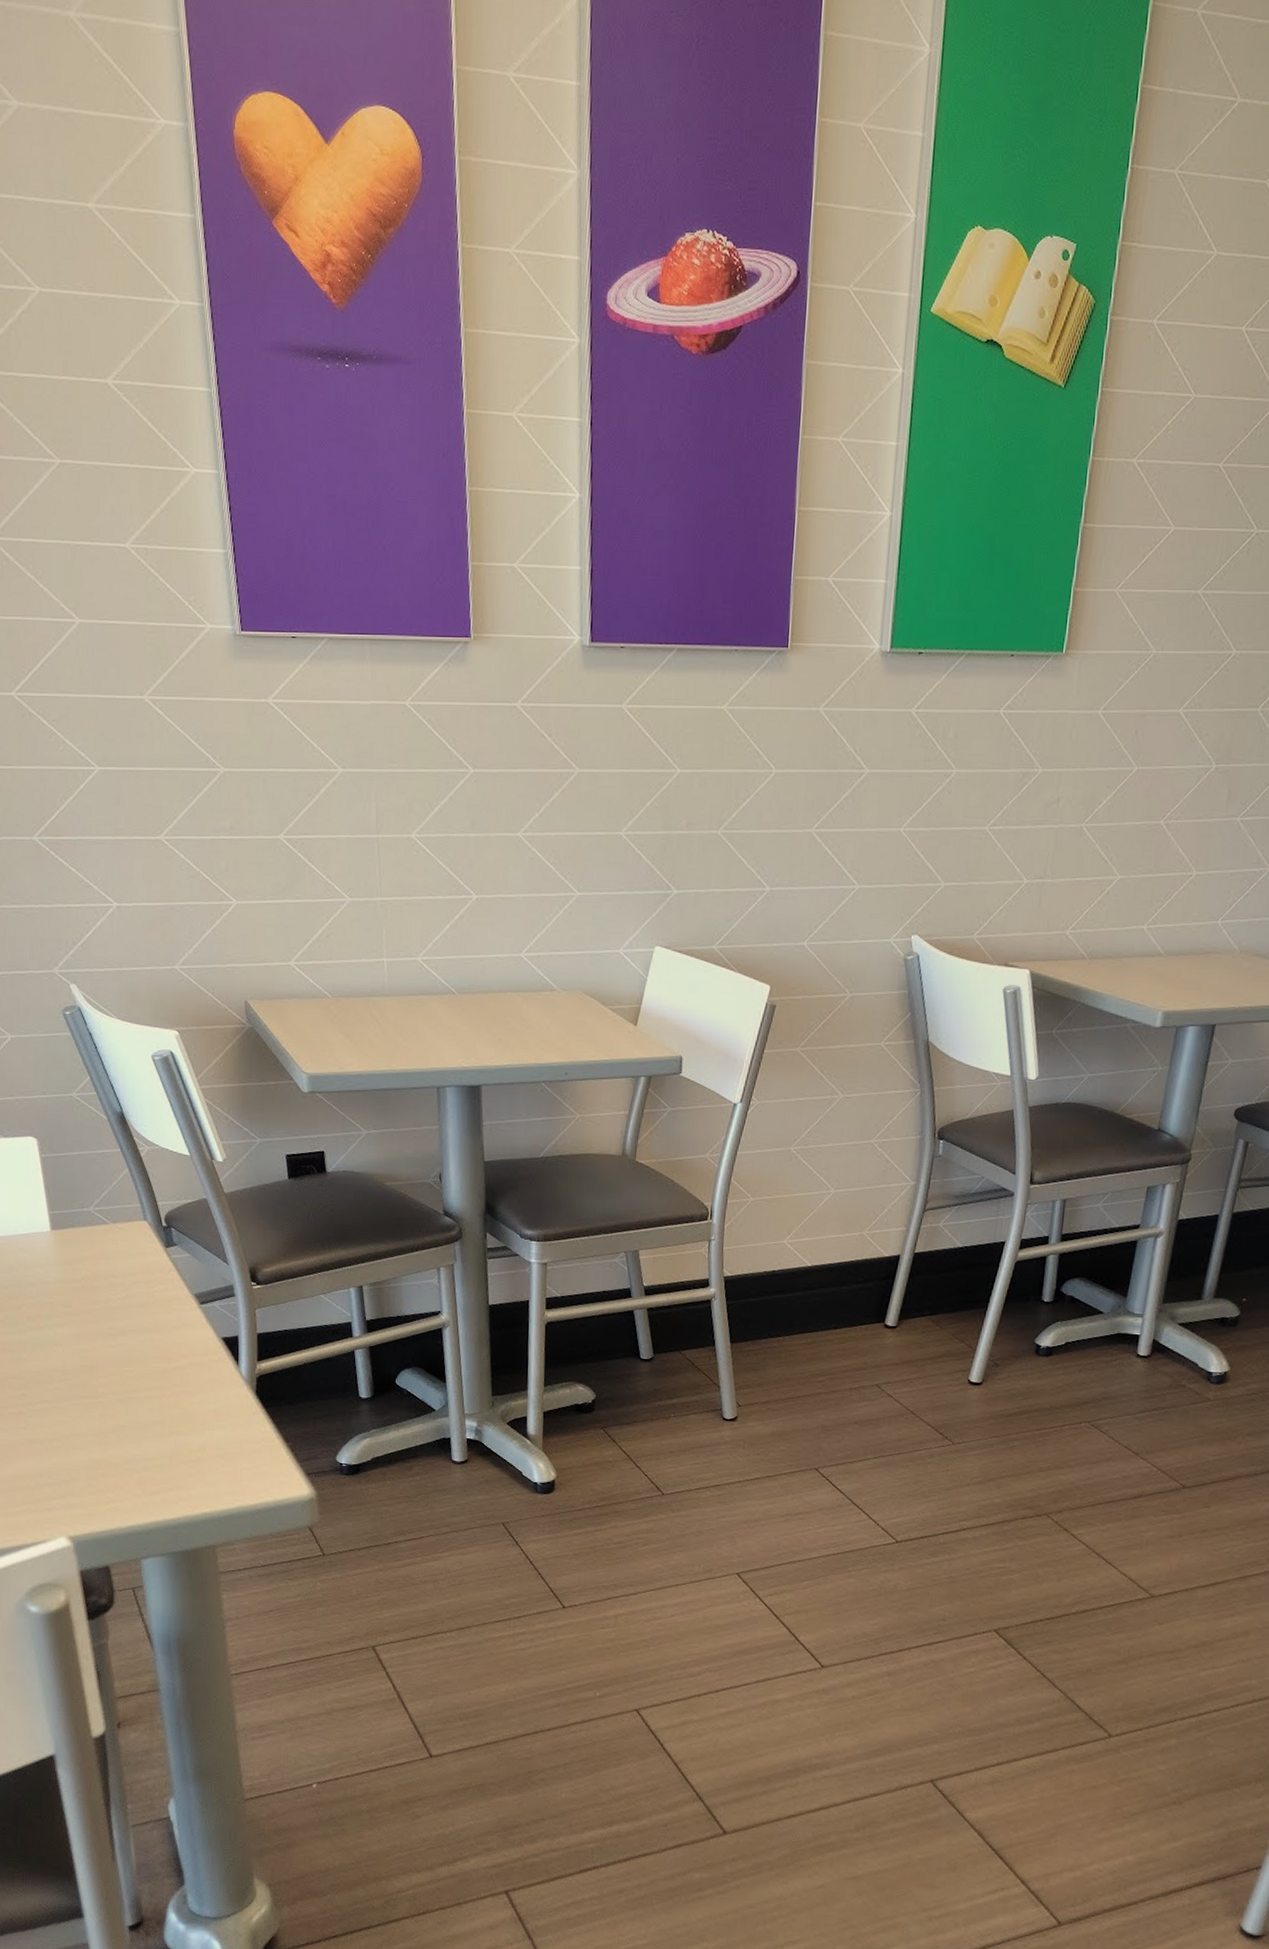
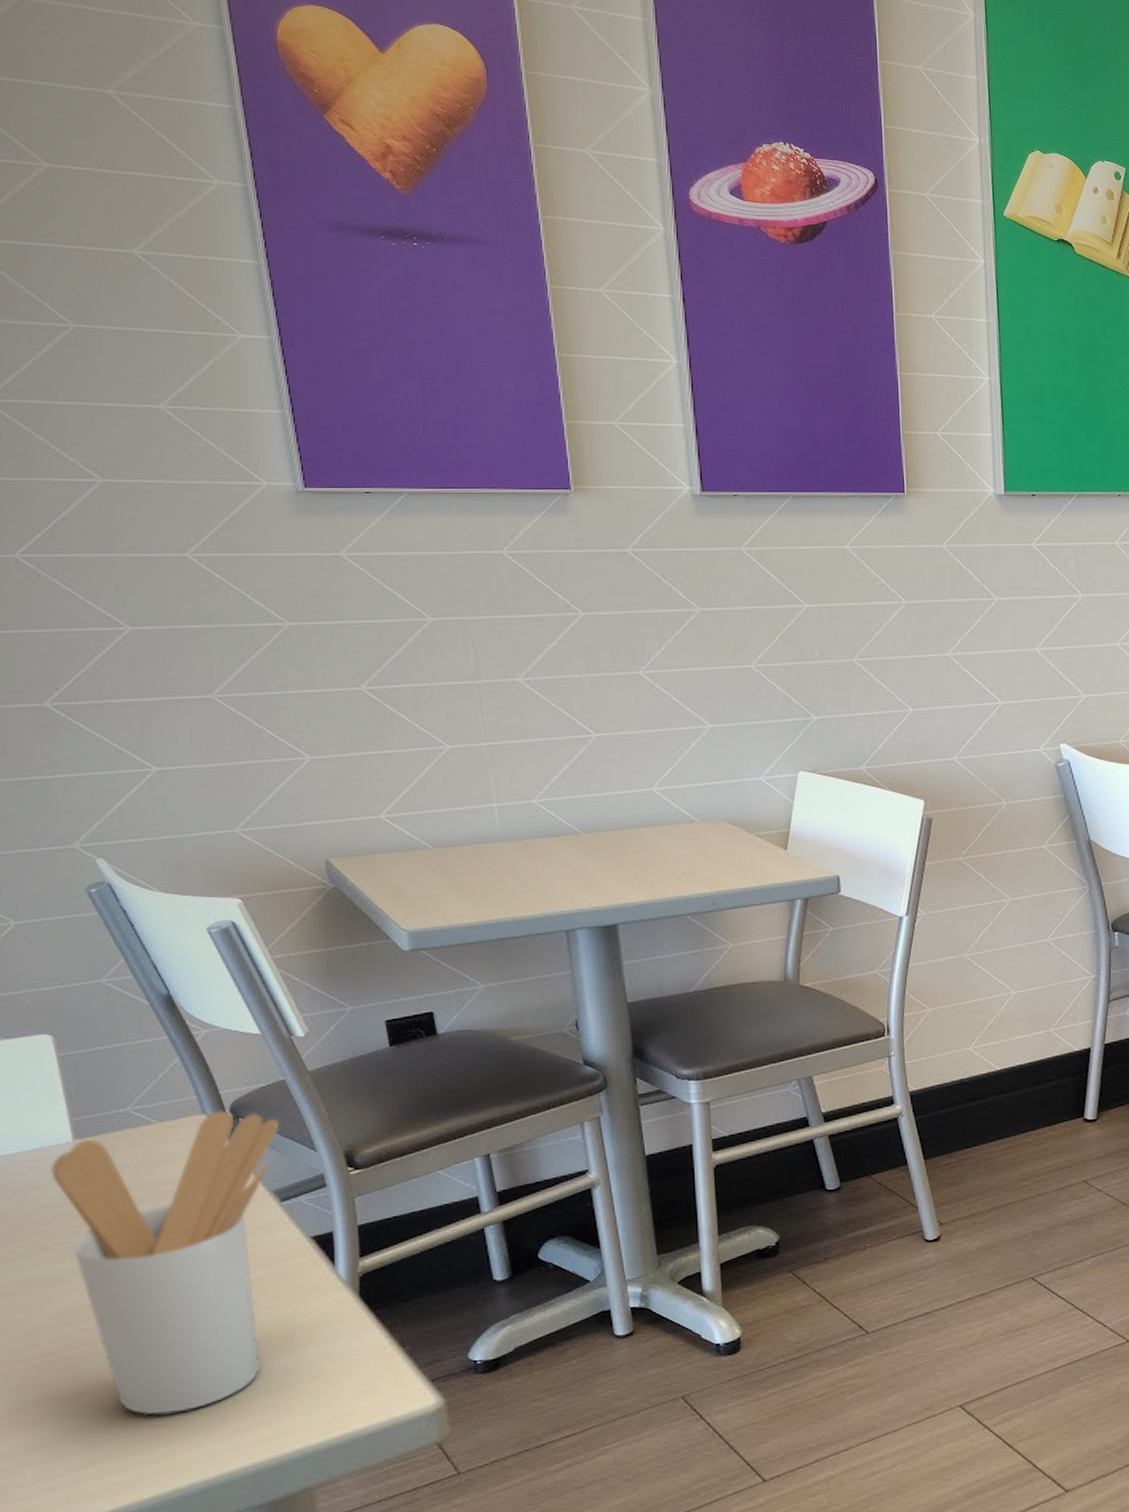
utensil holder: none [35,1219,201,1468] -> present [51,1110,280,1416]

